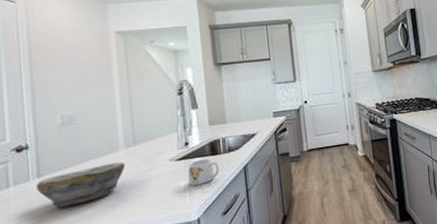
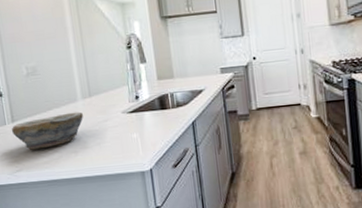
mug: present [188,158,219,186] -> none [139,112,169,138]

